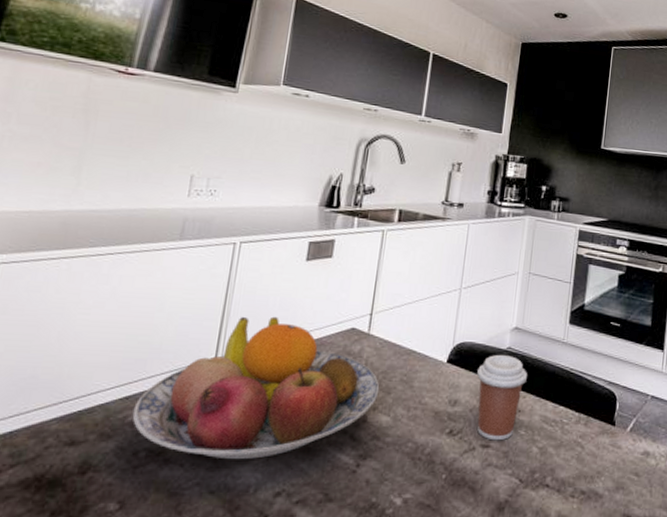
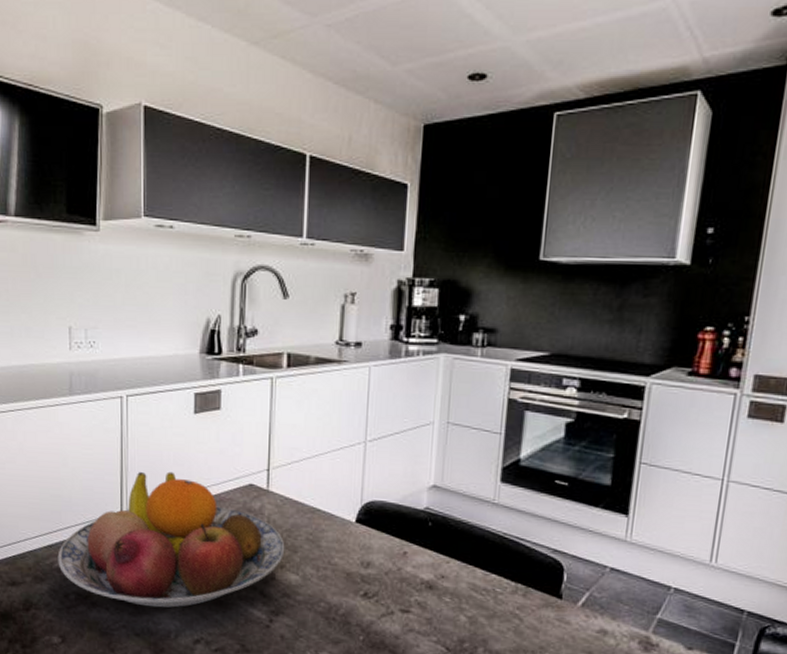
coffee cup: present [477,354,528,441] -> none [391,515,452,607]

